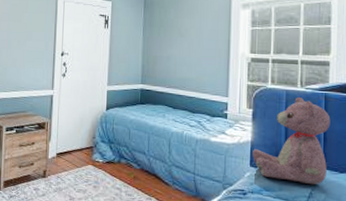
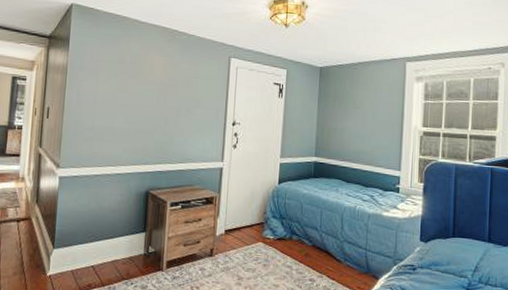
teddy bear: present [253,97,331,185] -> none [423,172,496,259]

